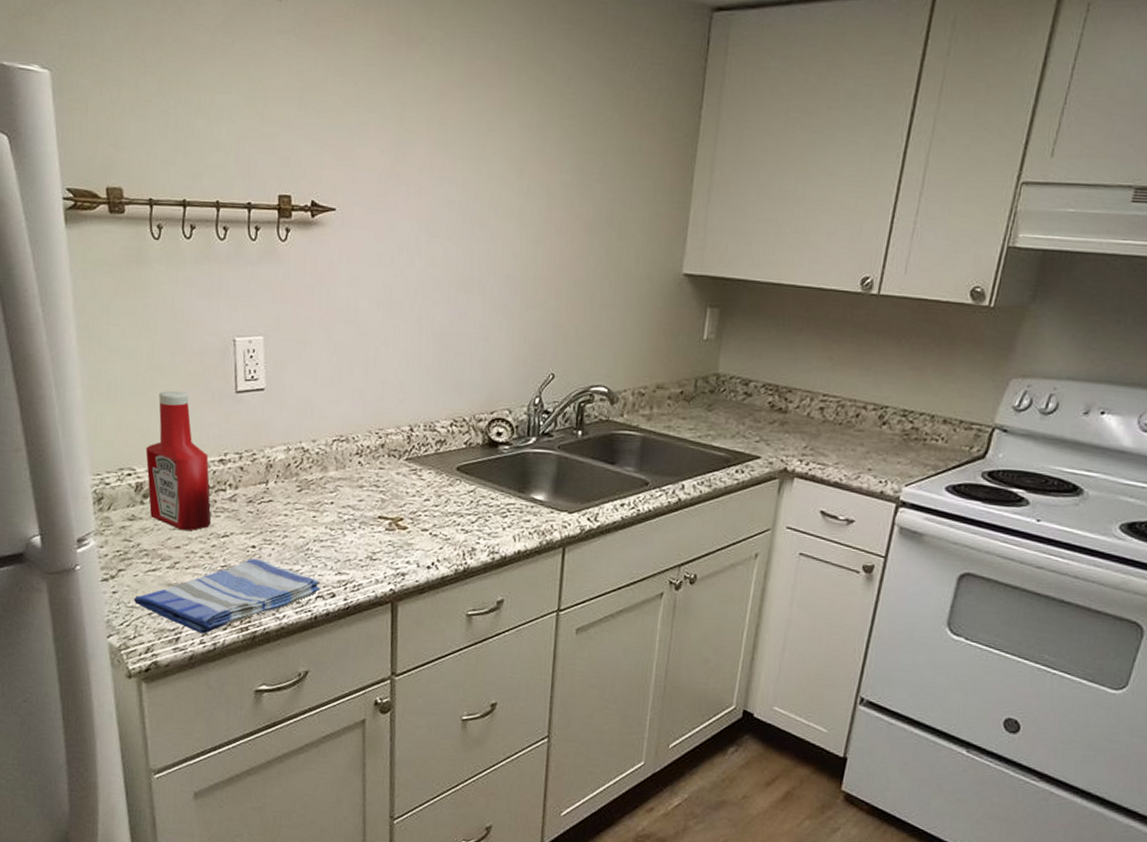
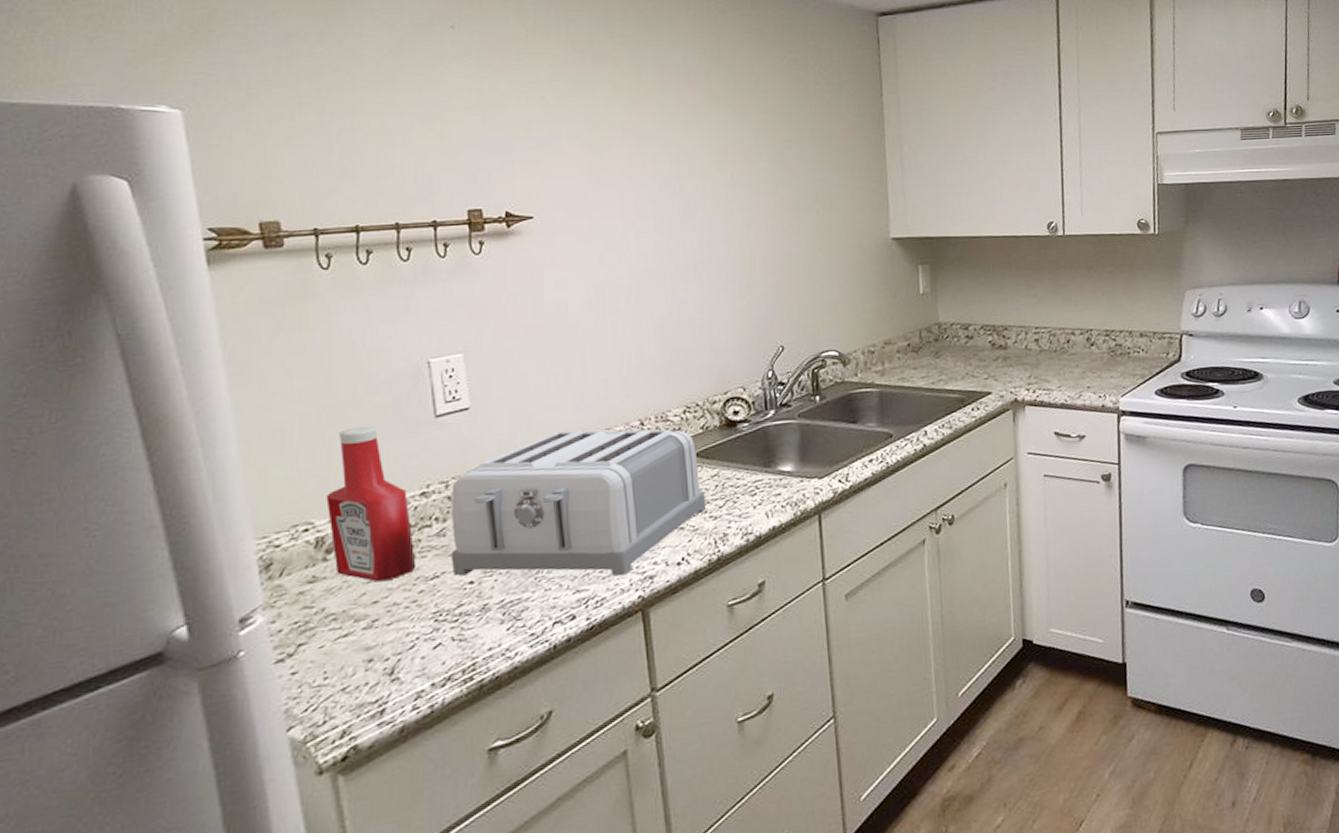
dish towel: present [133,558,321,634] -> none [320,594,557,698]
toaster: none [239,424,460,568] -> present [451,429,707,576]

